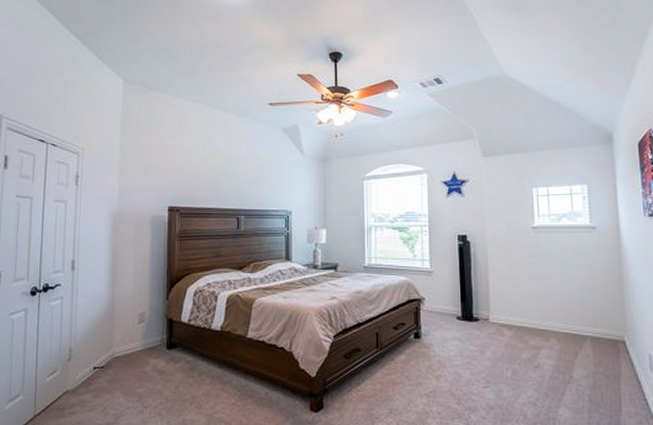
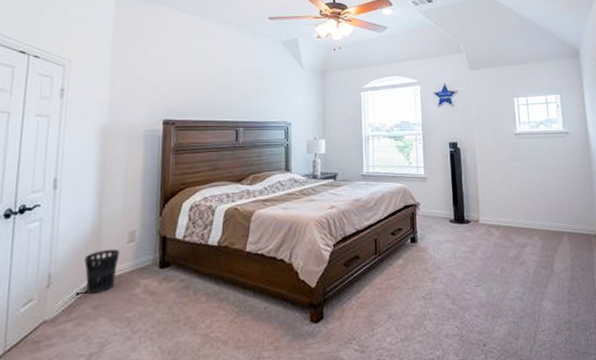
wastebasket: none [100,328,131,369] -> present [84,248,120,294]

